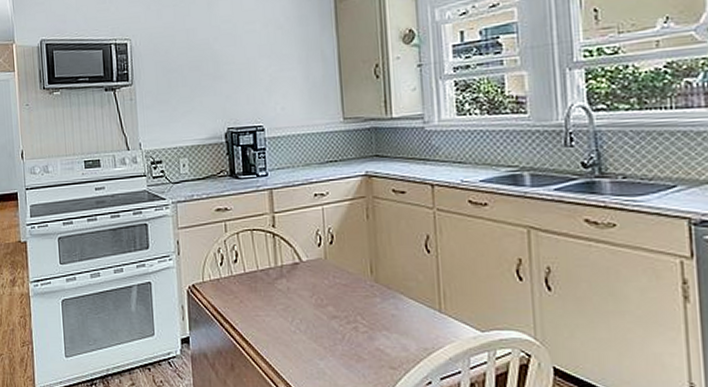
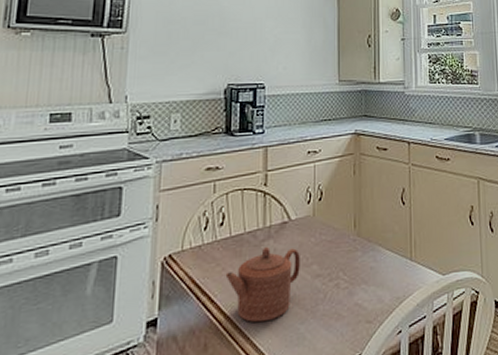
teapot: none [243,284,315,353] -> present [225,246,300,323]

